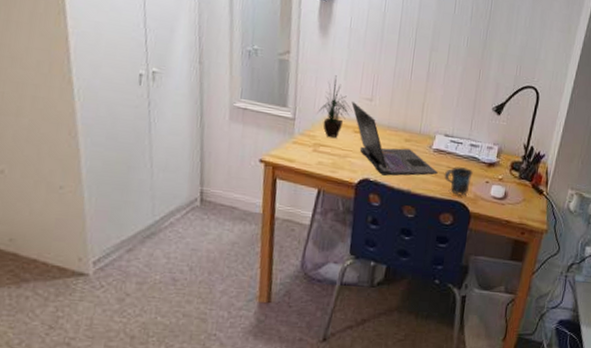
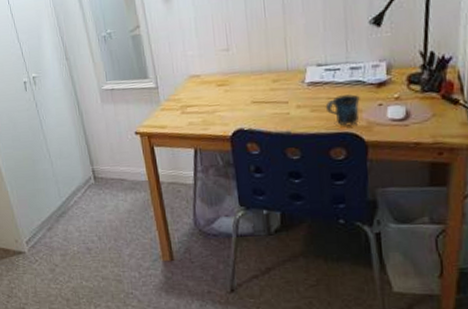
potted plant: present [317,75,352,138] -> none [177,35,210,97]
laptop: present [351,102,438,176] -> none [208,56,317,122]

